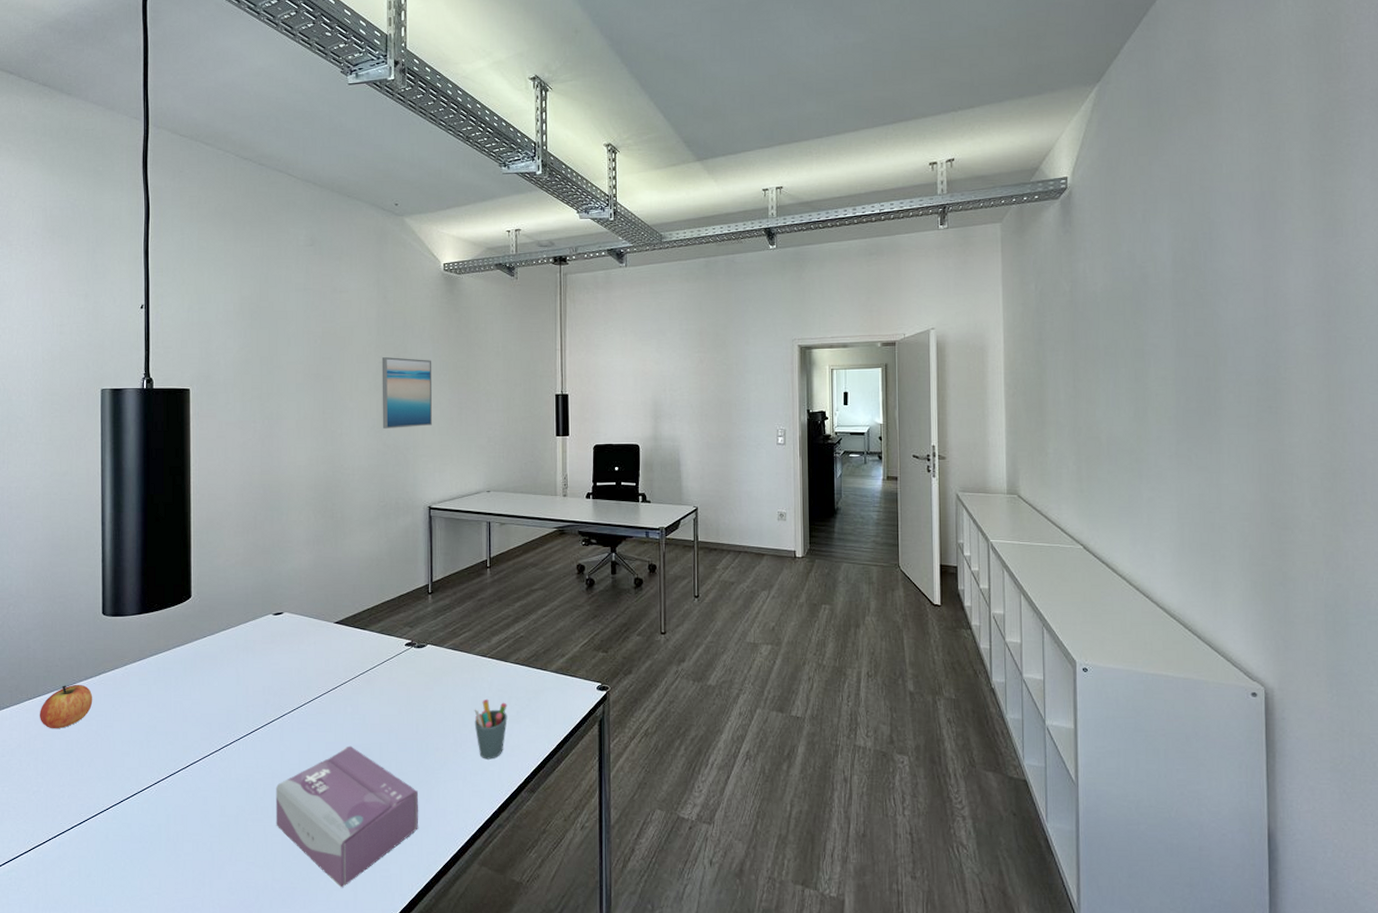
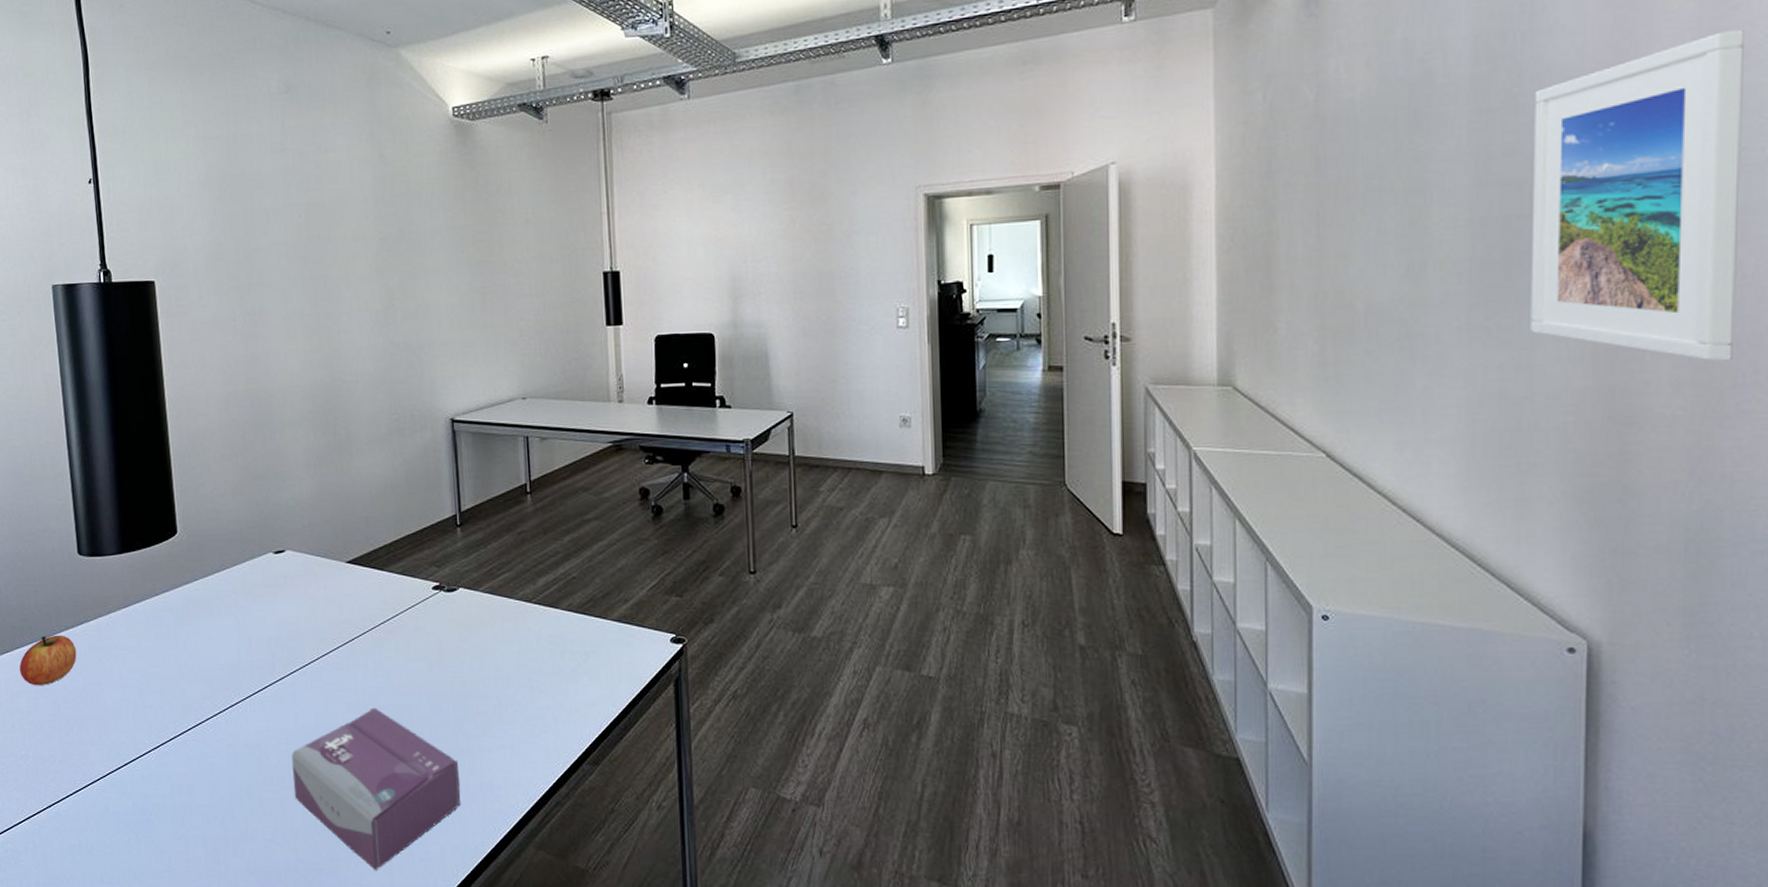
wall art: present [381,357,433,429] -> none [382,231,449,323]
pen holder: present [474,698,508,760] -> none [520,653,561,725]
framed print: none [1214,258,1349,485] -> present [1530,30,1744,362]

